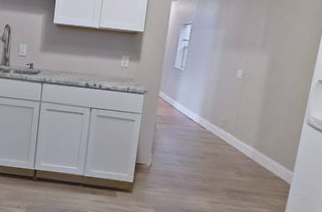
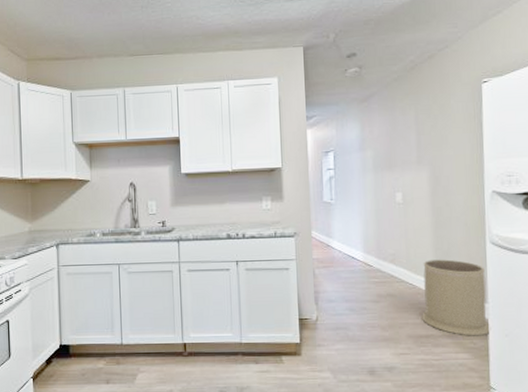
trash can: none [237,130,297,197] -> present [422,259,492,336]

